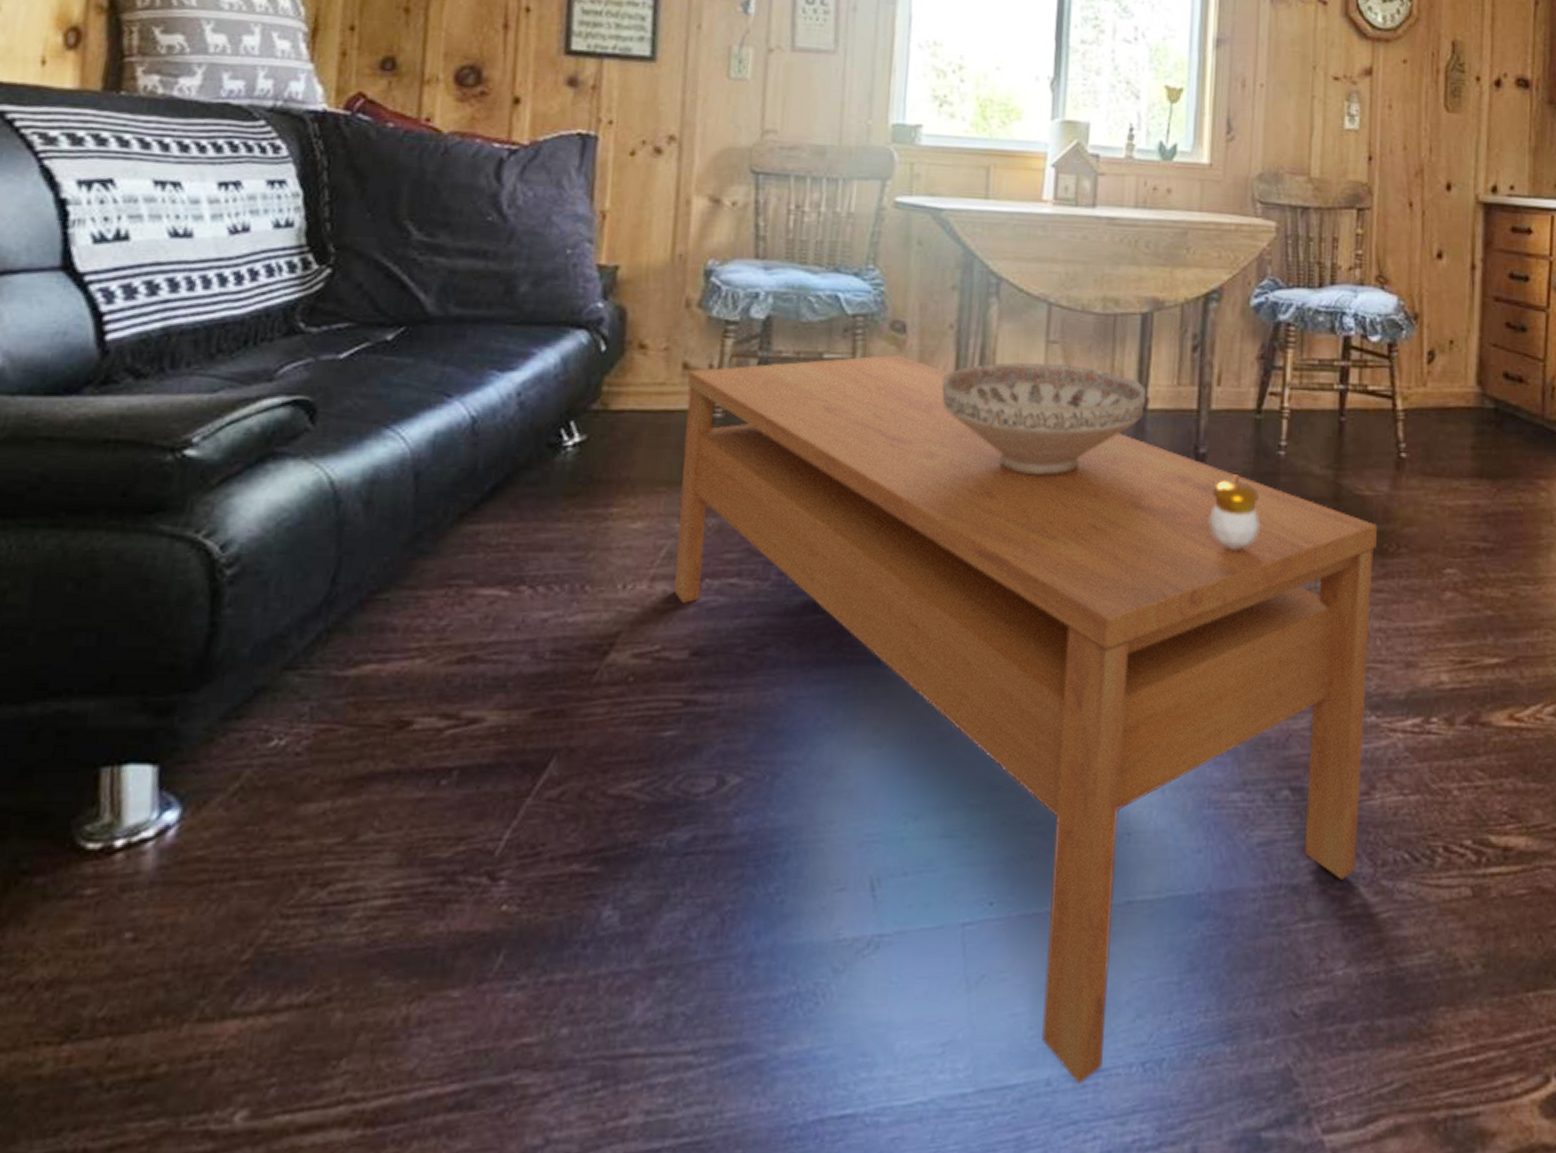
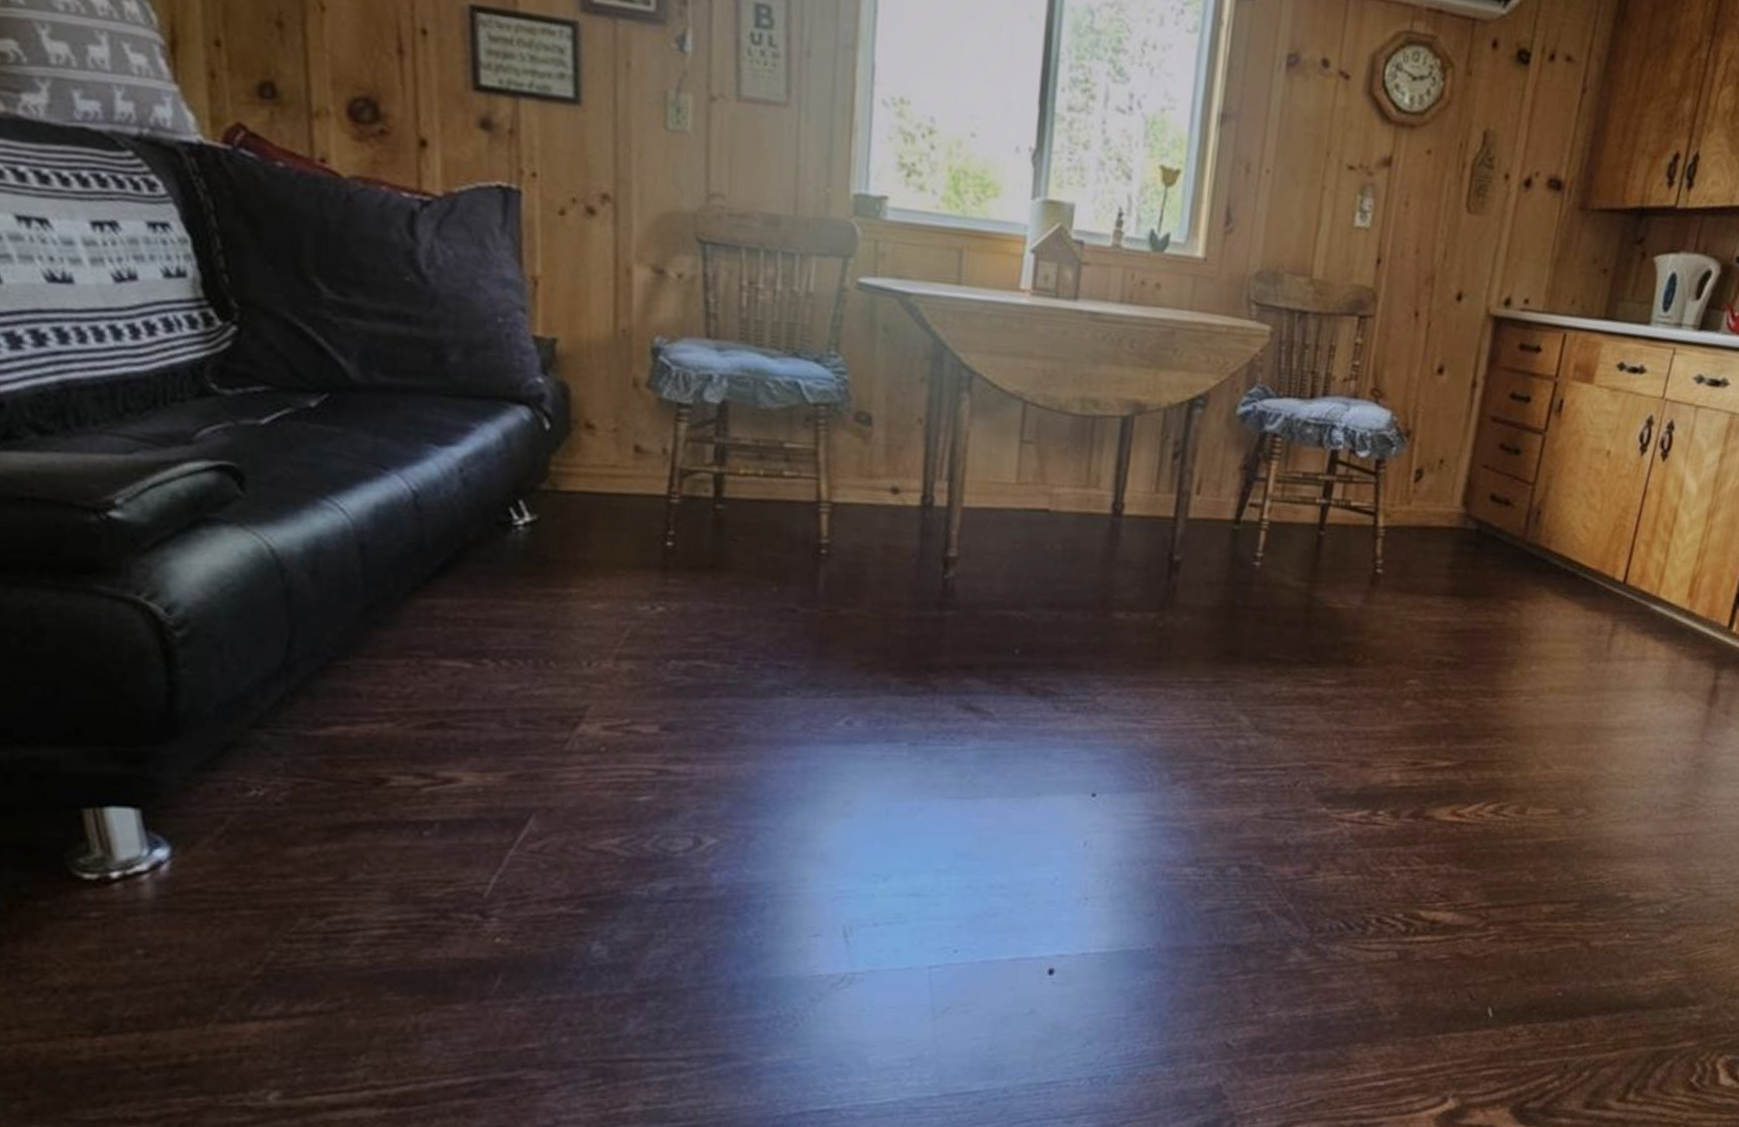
coffee table: present [673,354,1378,1084] -> none [639,447,1347,1092]
decorative bowl: present [942,362,1147,476] -> none [910,461,1123,576]
candle: present [1209,474,1259,550] -> none [1179,582,1231,654]

